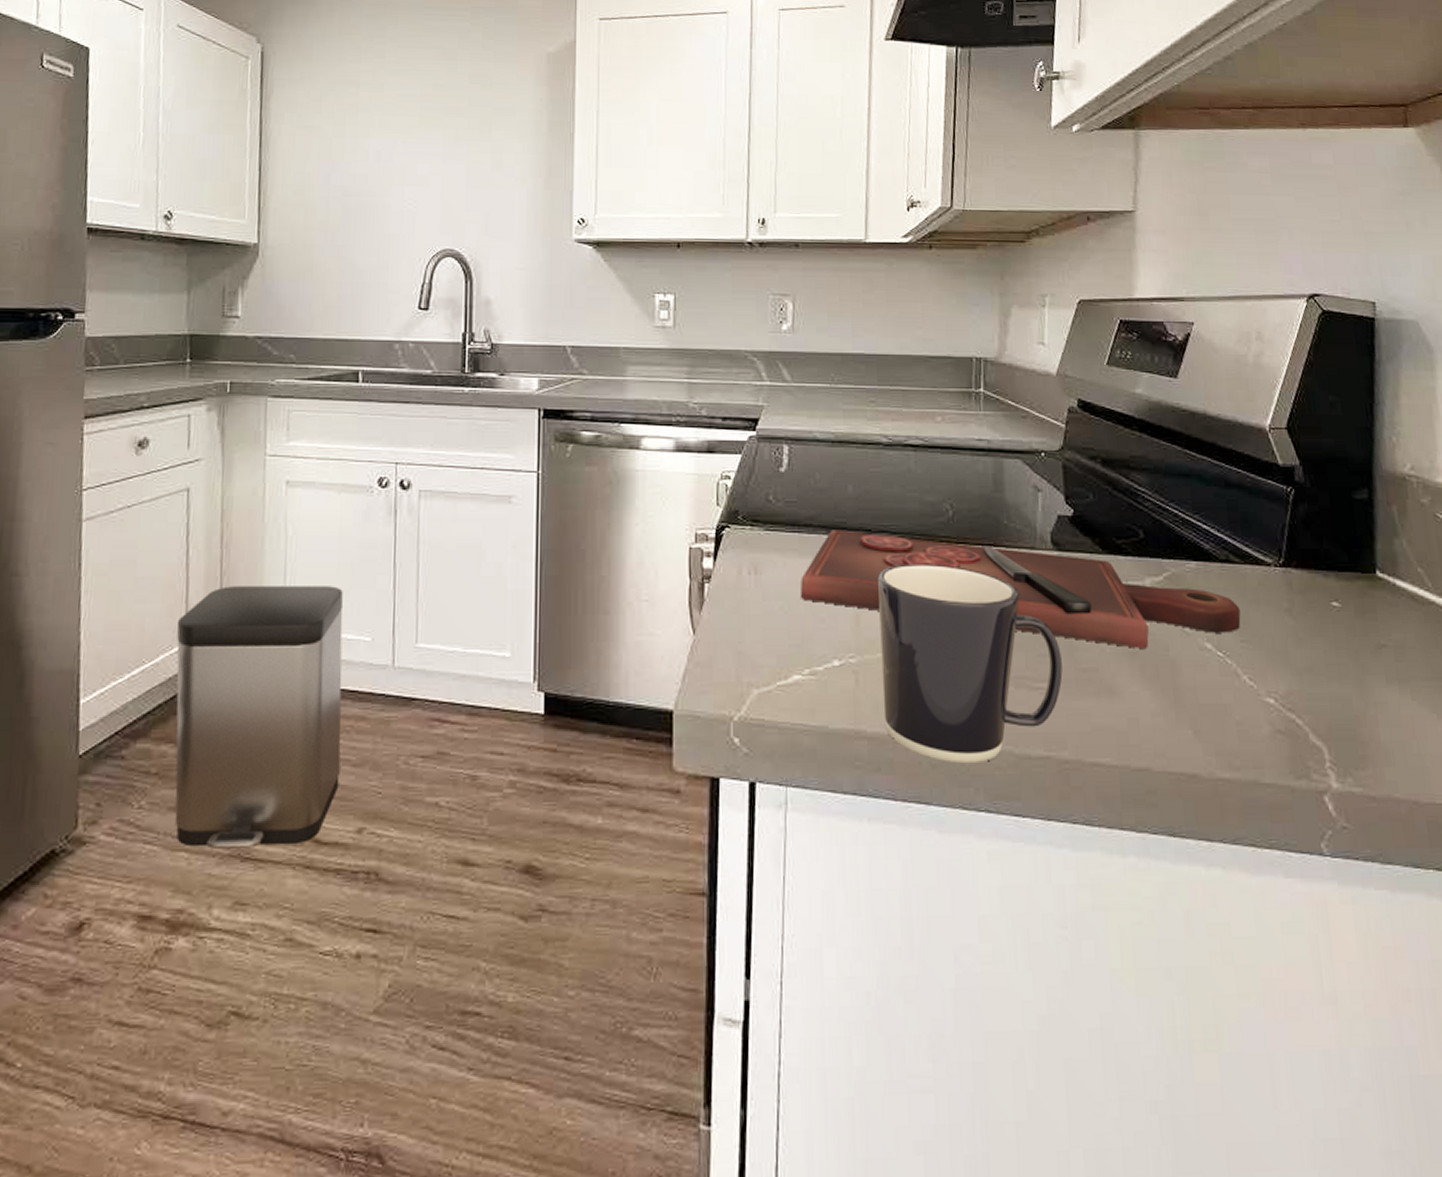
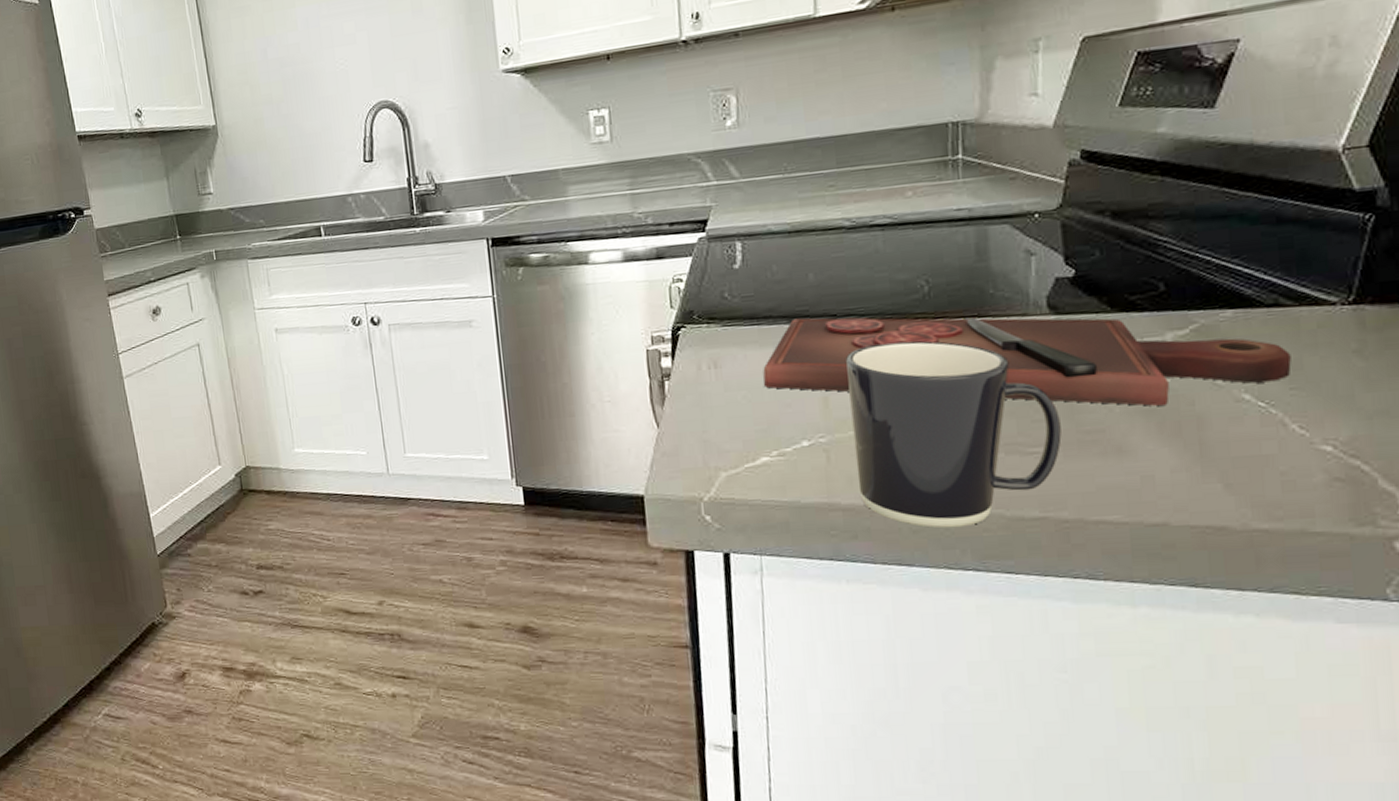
pedal bin: present [175,586,343,849] -> none [210,412,358,619]

